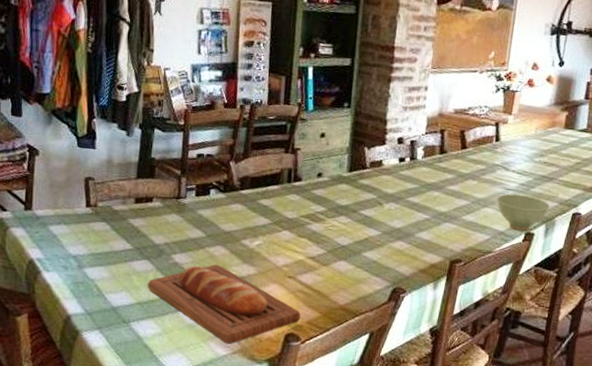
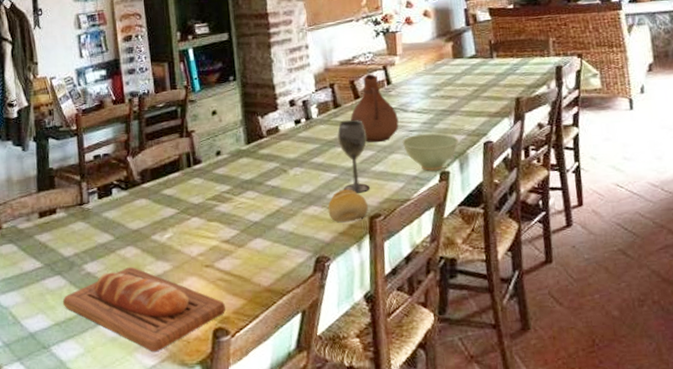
bread roll: none [413,231,452,262] -> present [327,189,368,223]
wine glass: none [431,167,466,238] -> present [338,119,370,193]
pitcher: none [453,126,499,194] -> present [351,73,399,142]

